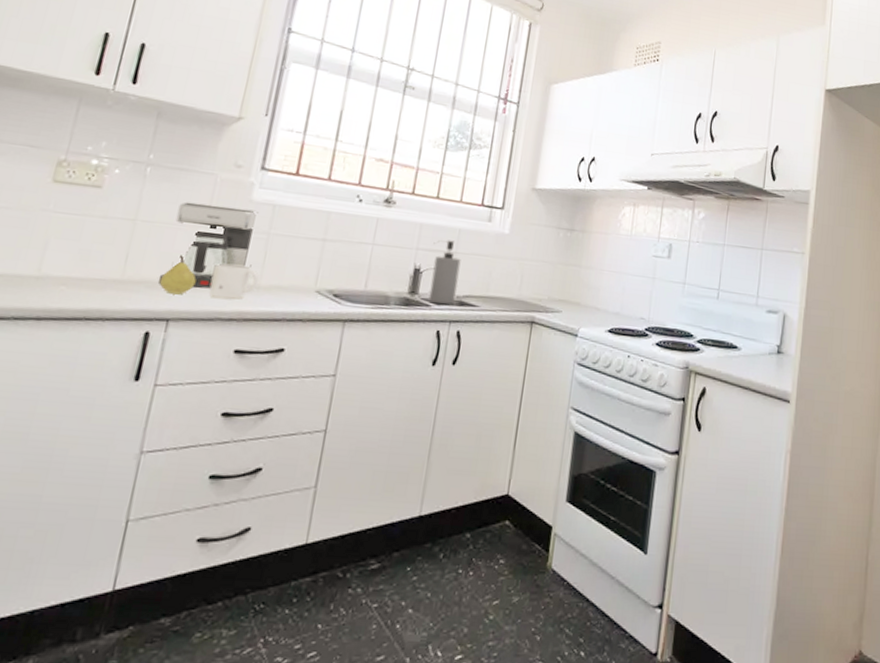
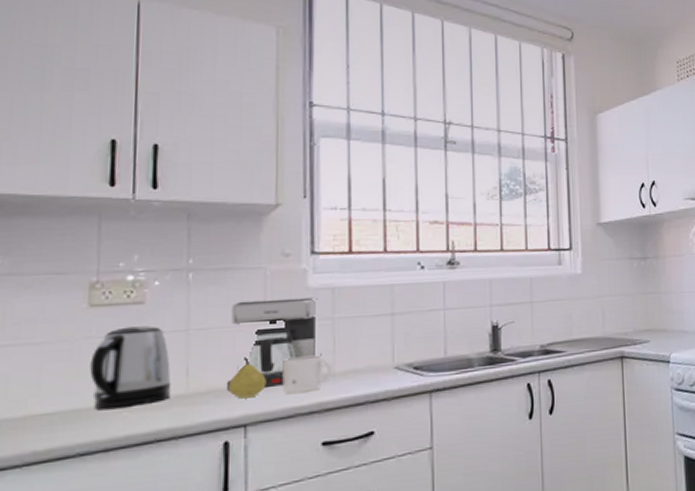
kettle: none [36,207,114,283] -> present [90,326,170,409]
soap dispenser: present [428,240,461,305] -> none [506,290,539,358]

